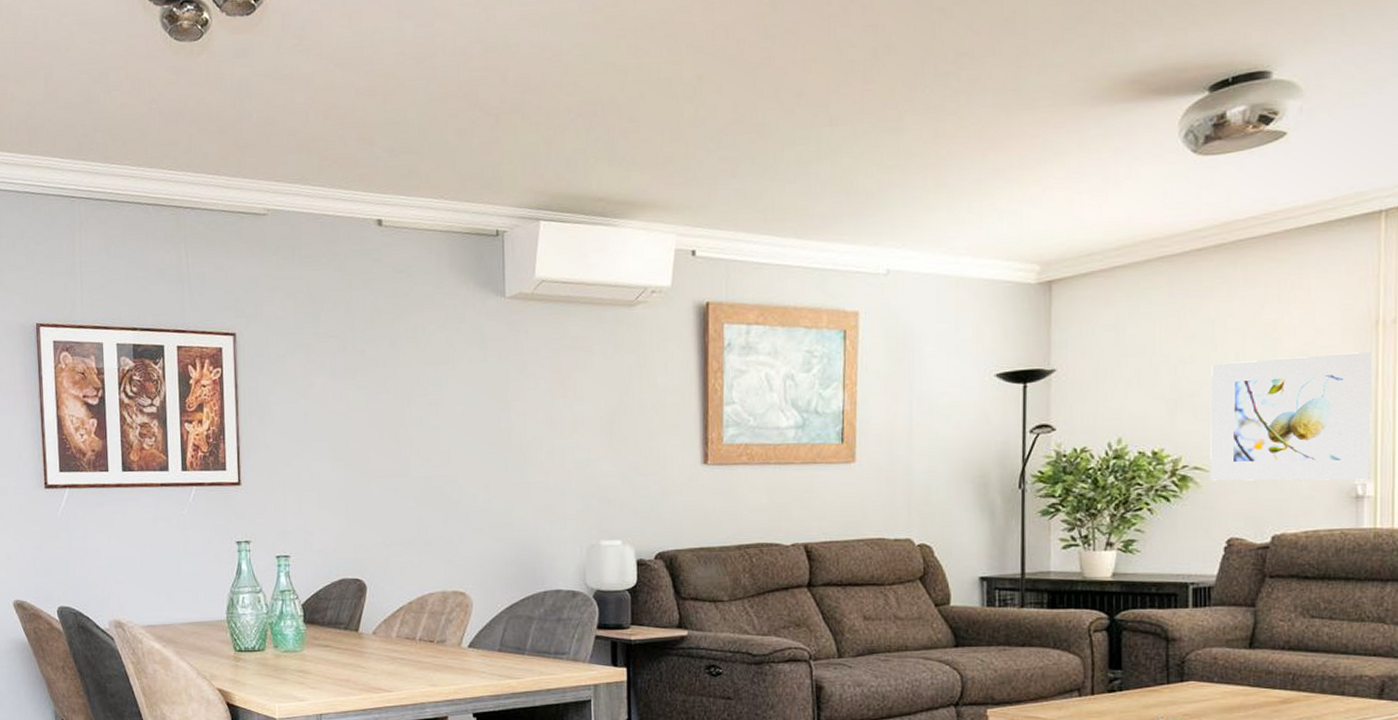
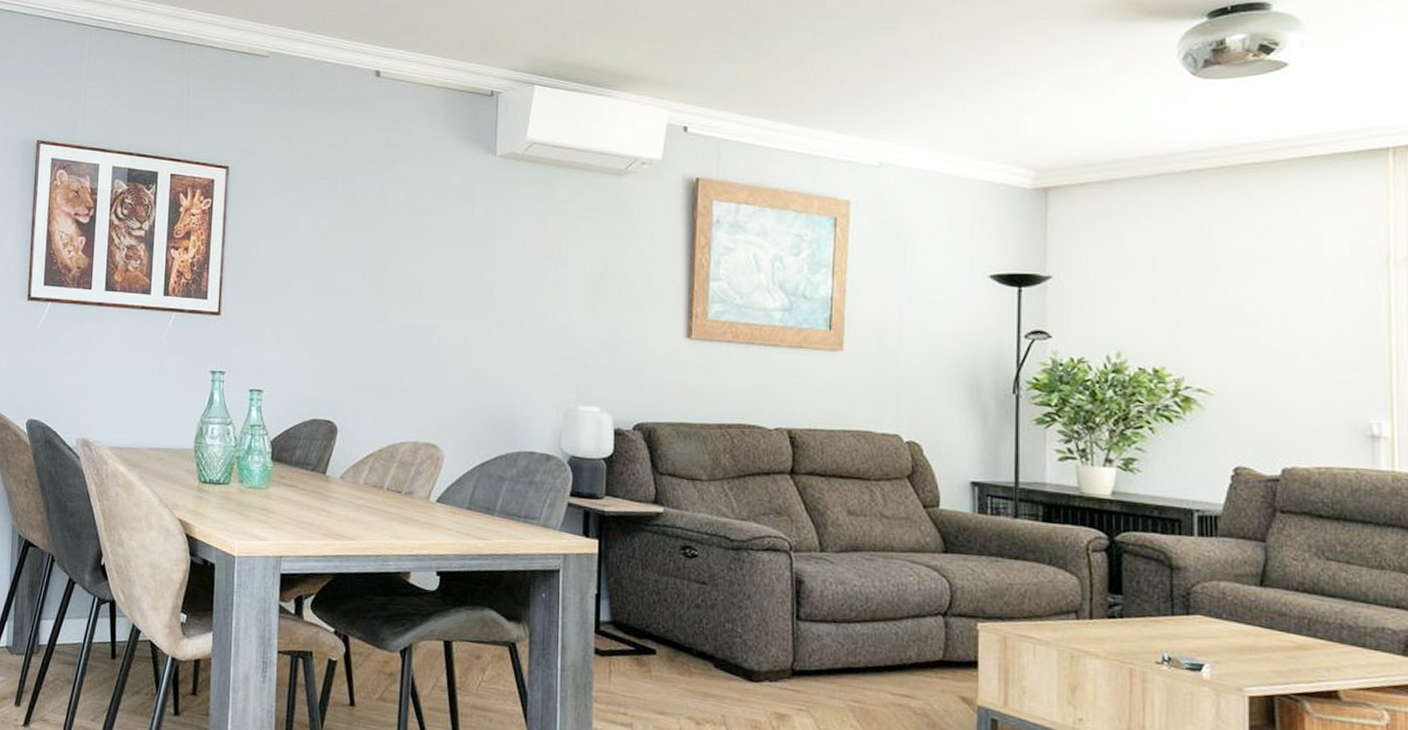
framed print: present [1210,352,1373,481] -> none [1214,285,1387,420]

